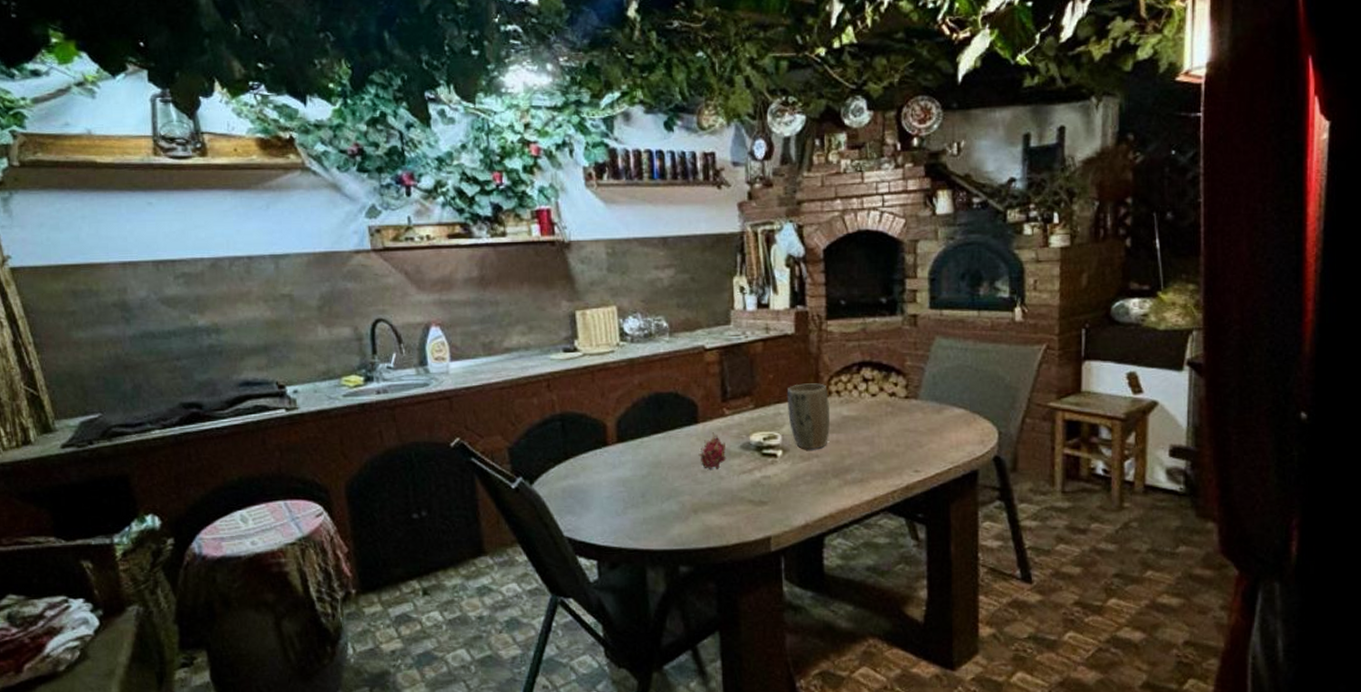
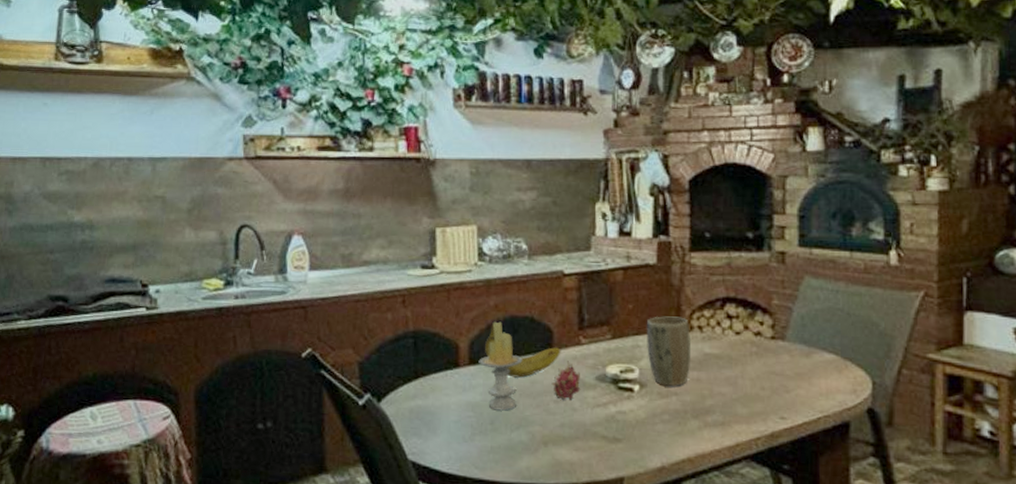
candle: none [626,399,669,484] -> present [478,321,523,411]
banana: none [631,398,706,452] -> present [484,320,561,378]

